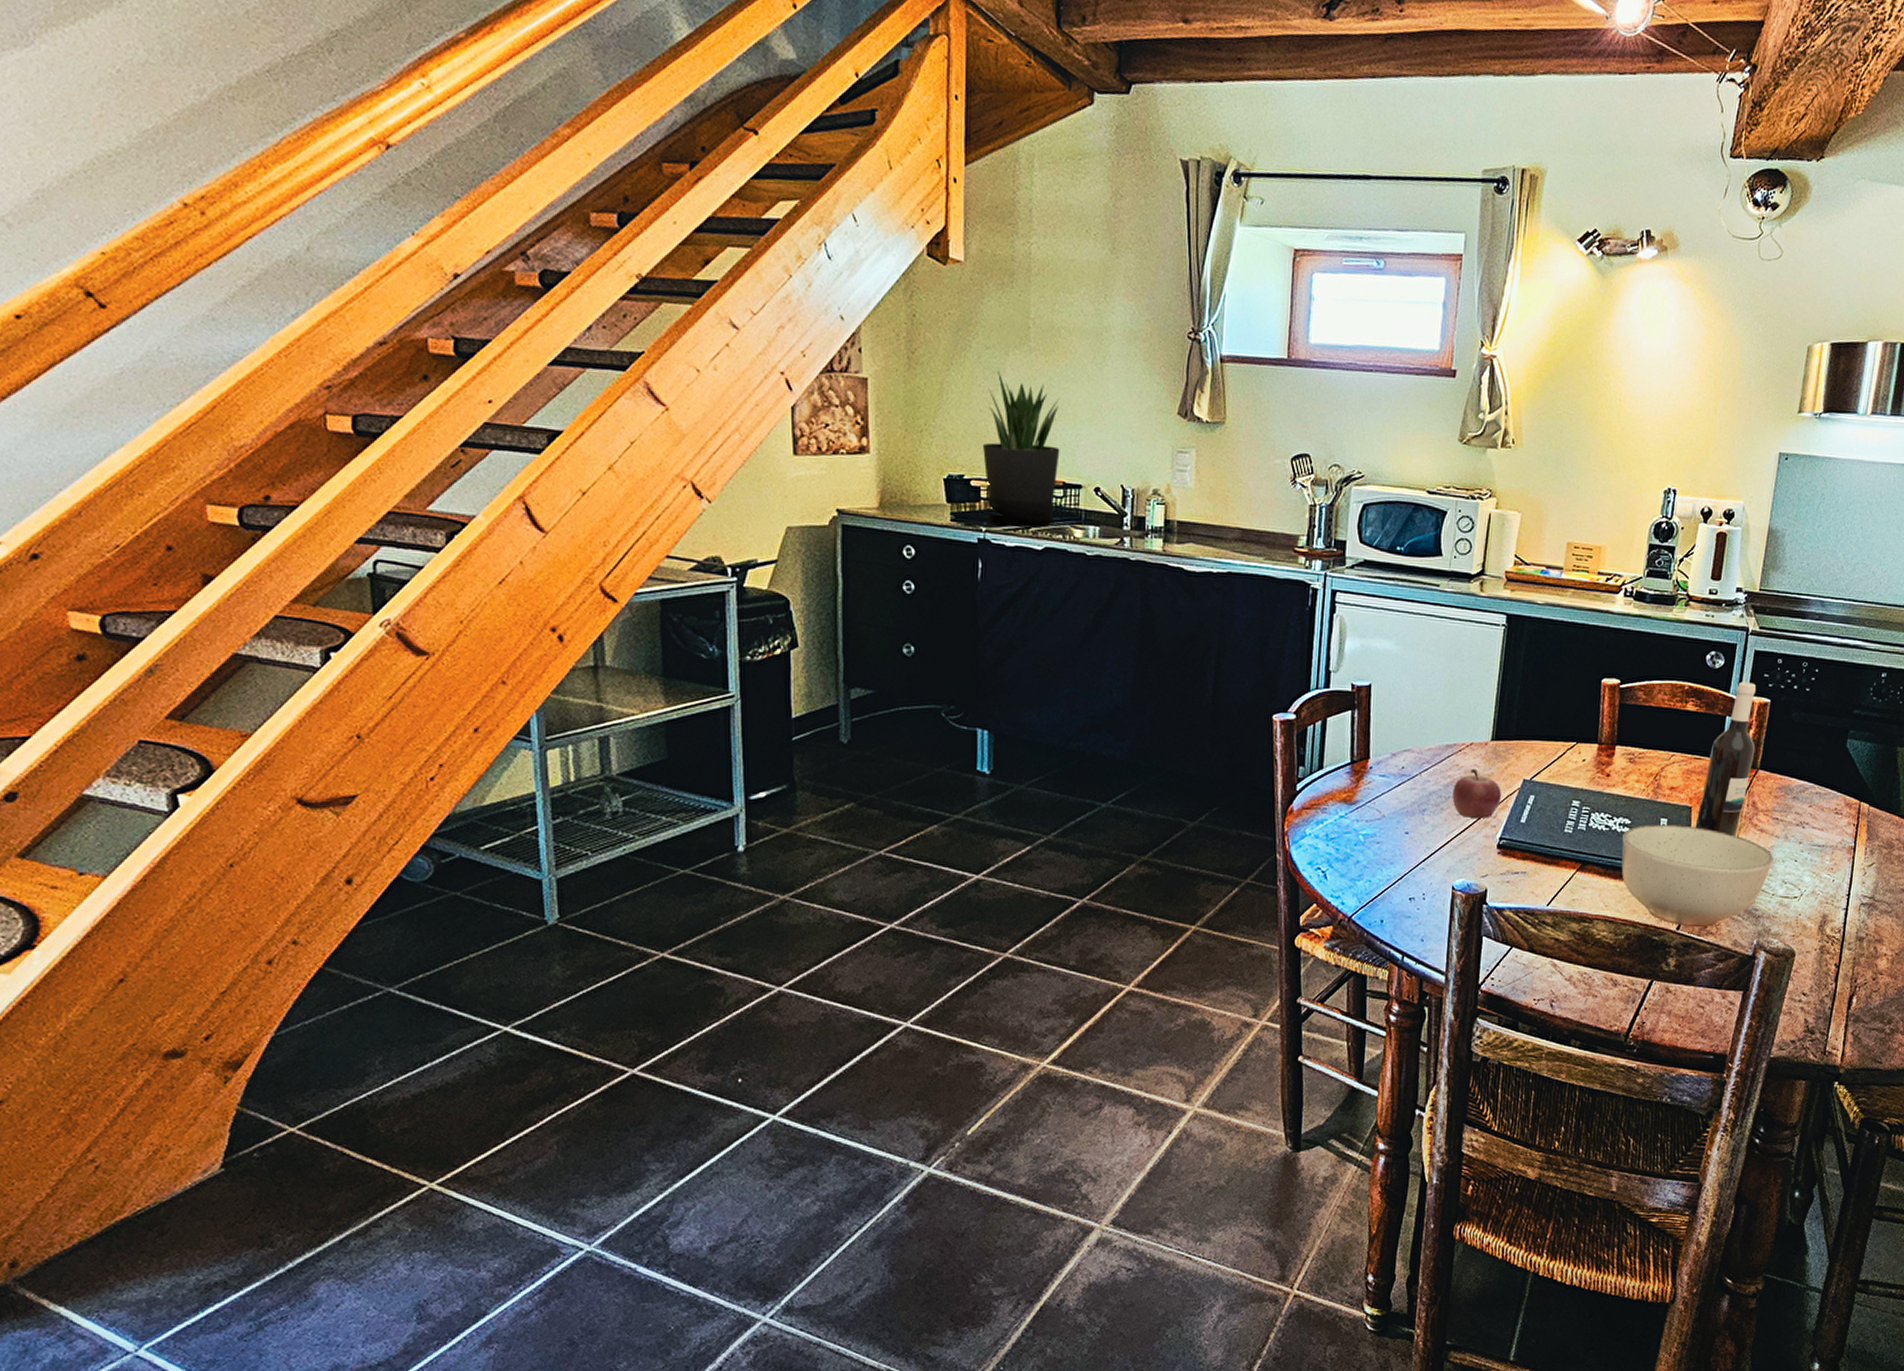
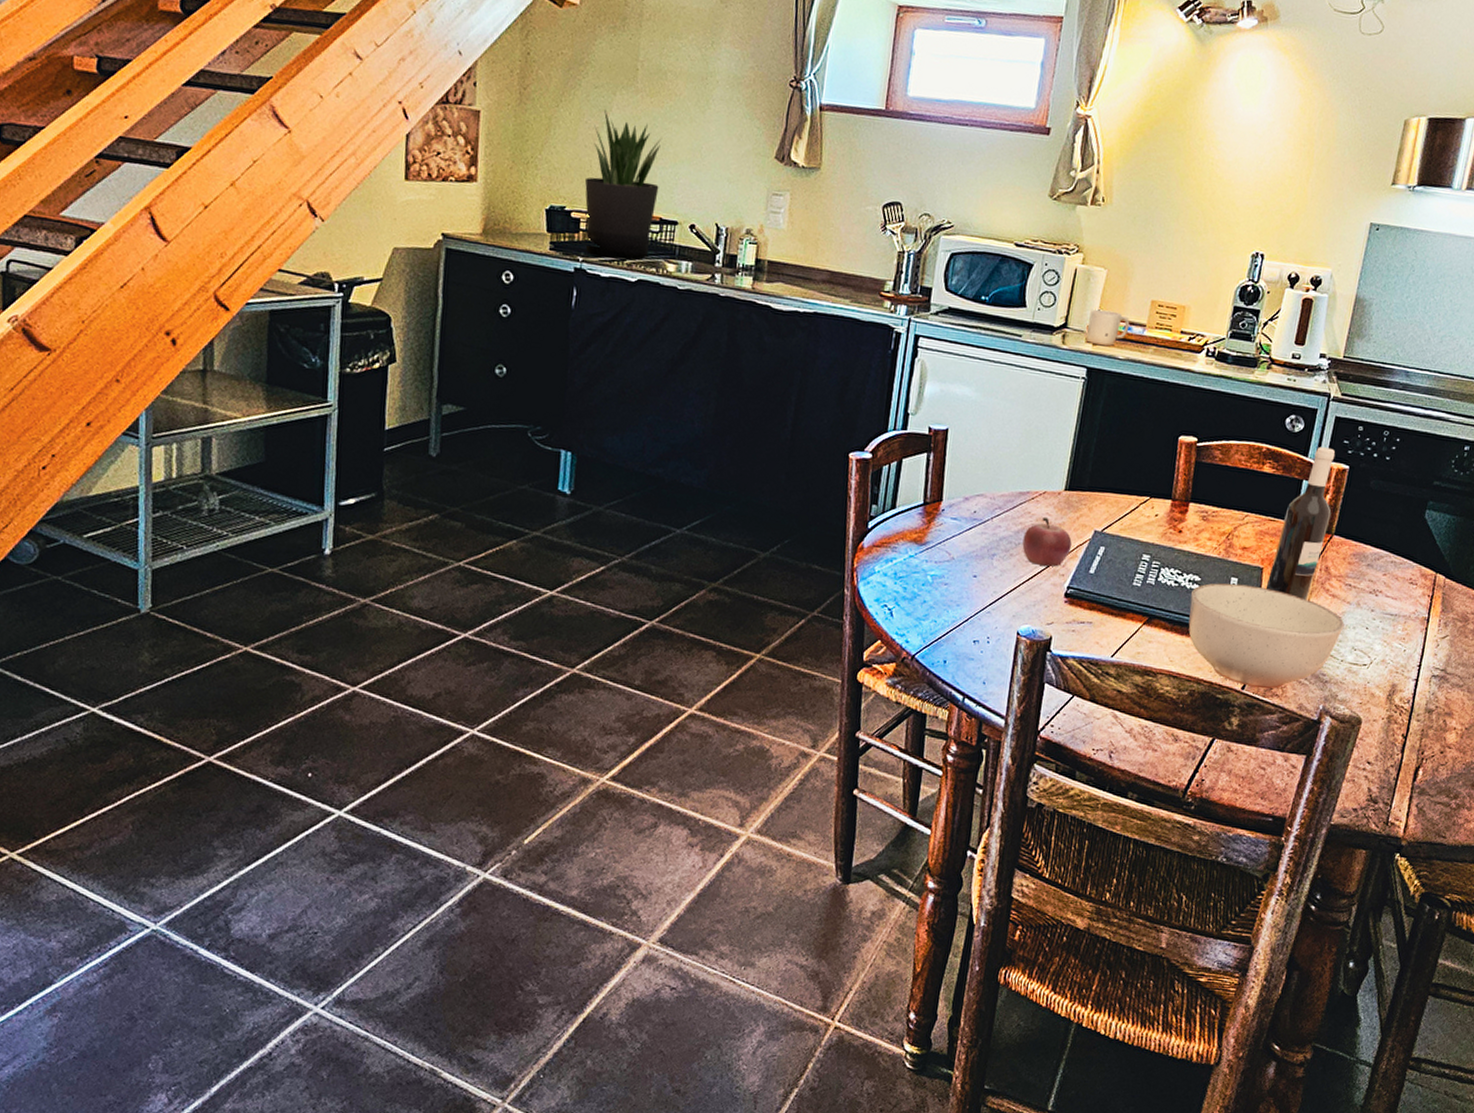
mug: none [1503,554,1547,591] -> present [1085,309,1130,346]

